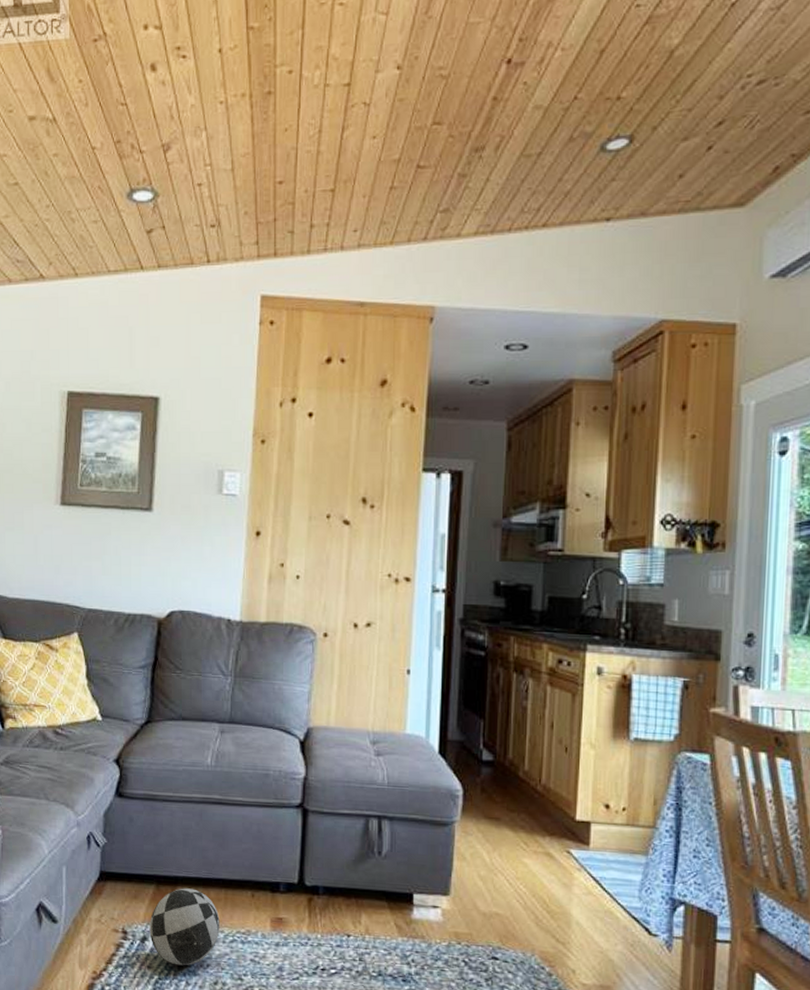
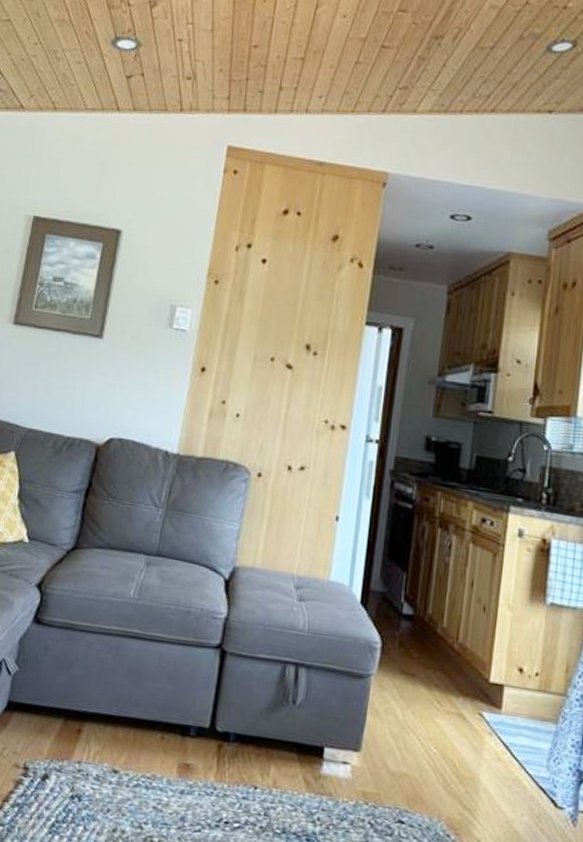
decorative ball: present [149,888,220,966] -> none [51,725,126,810]

